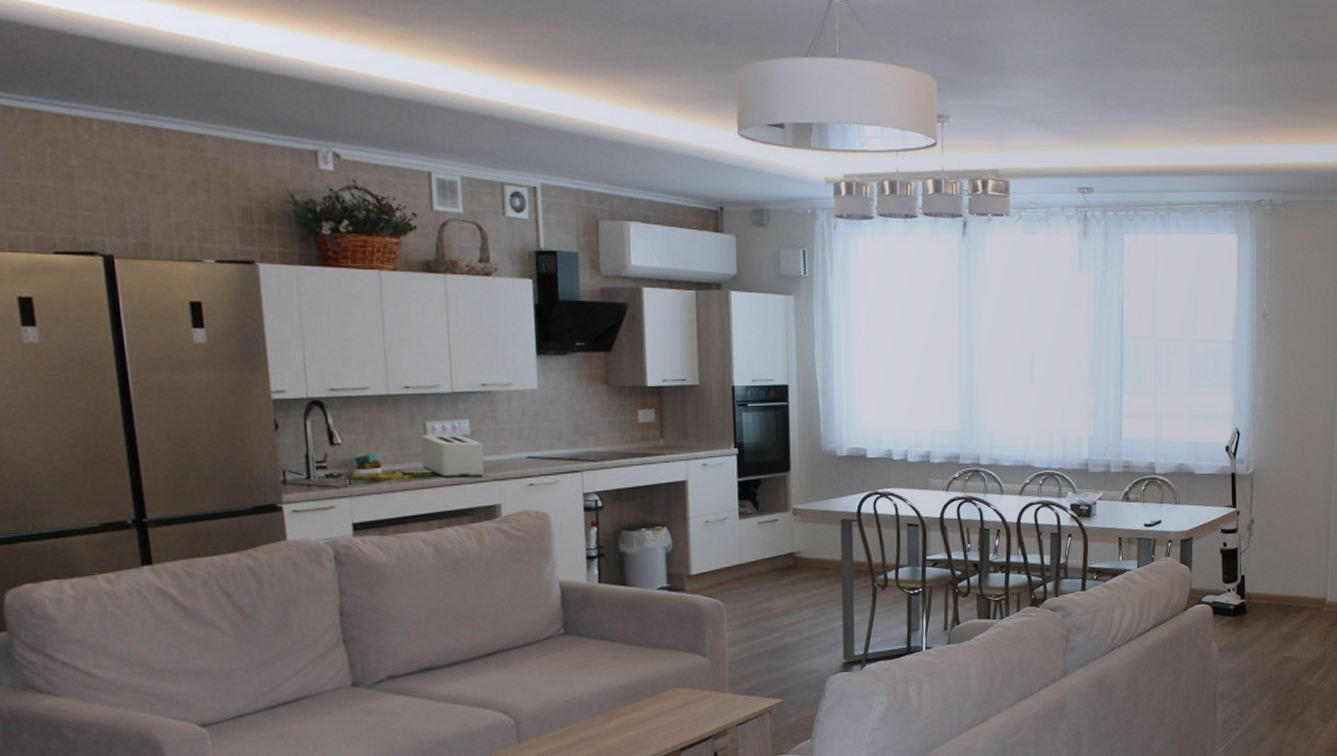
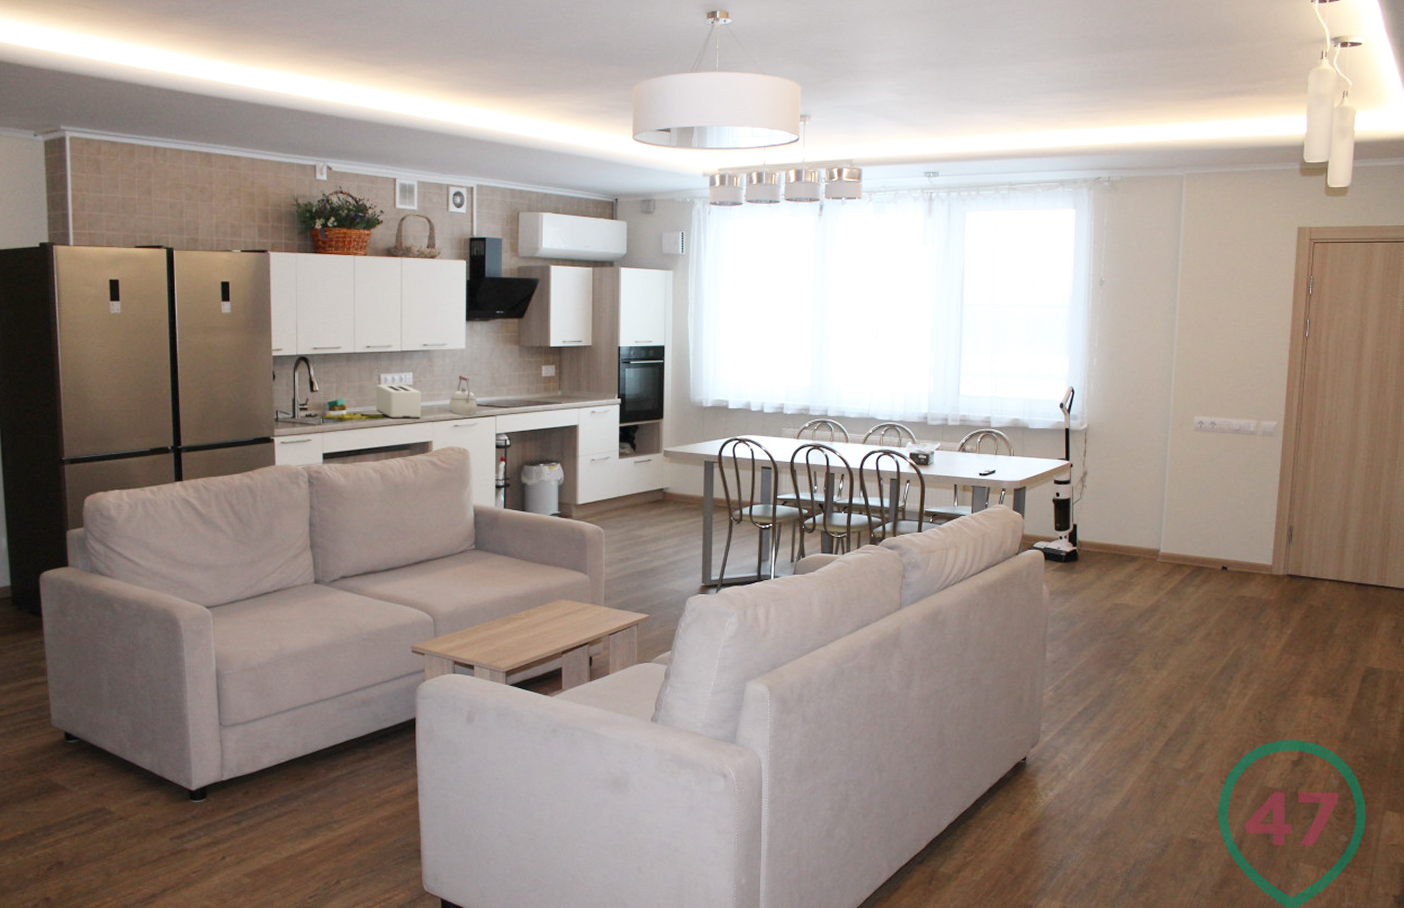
kettle: none [519,421,558,472] -> present [448,374,478,415]

